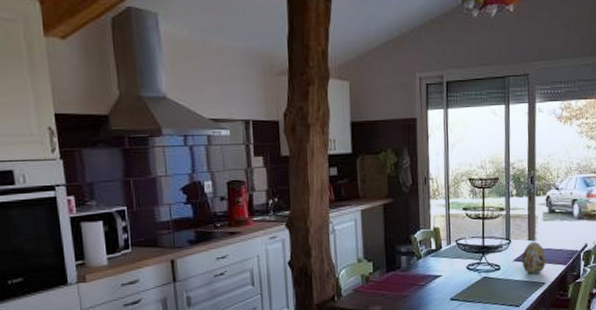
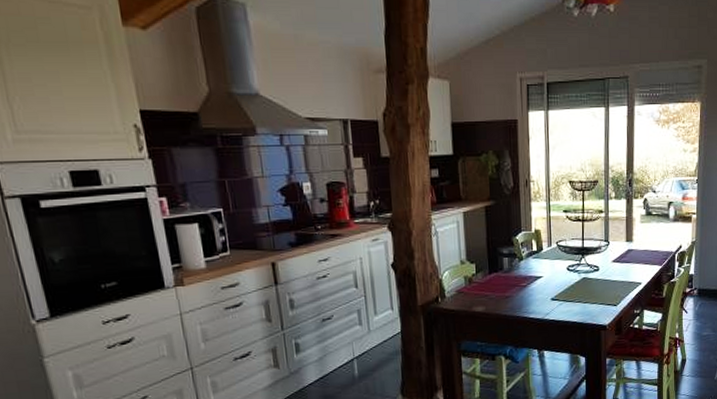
decorative egg: present [522,241,546,274] -> none [619,243,642,275]

